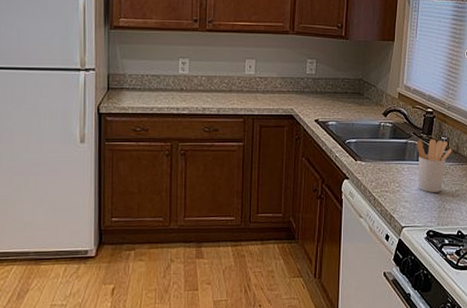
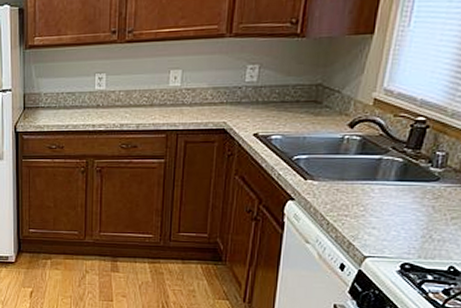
utensil holder: present [416,140,452,192] -> none [394,155,452,219]

